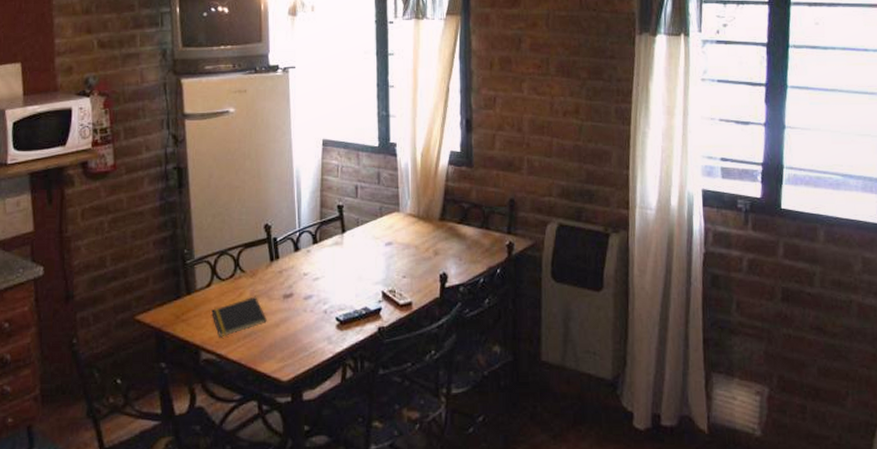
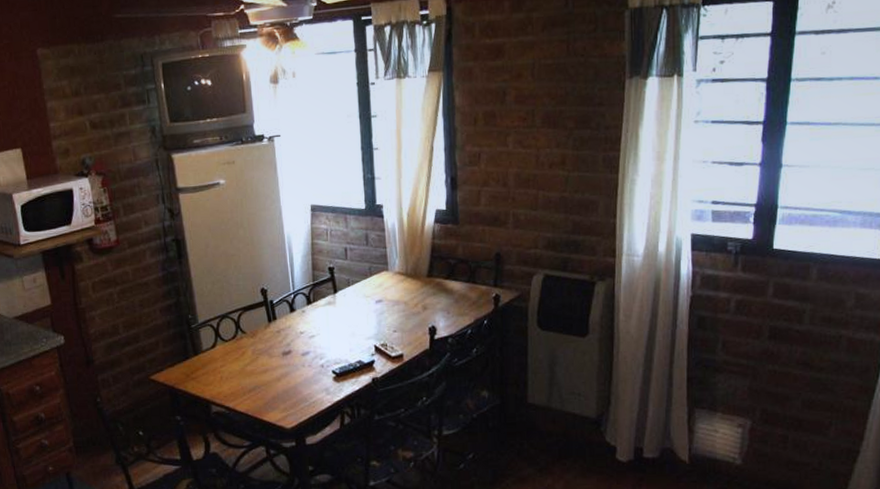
notepad: present [211,296,267,338] -> none [218,354,269,393]

